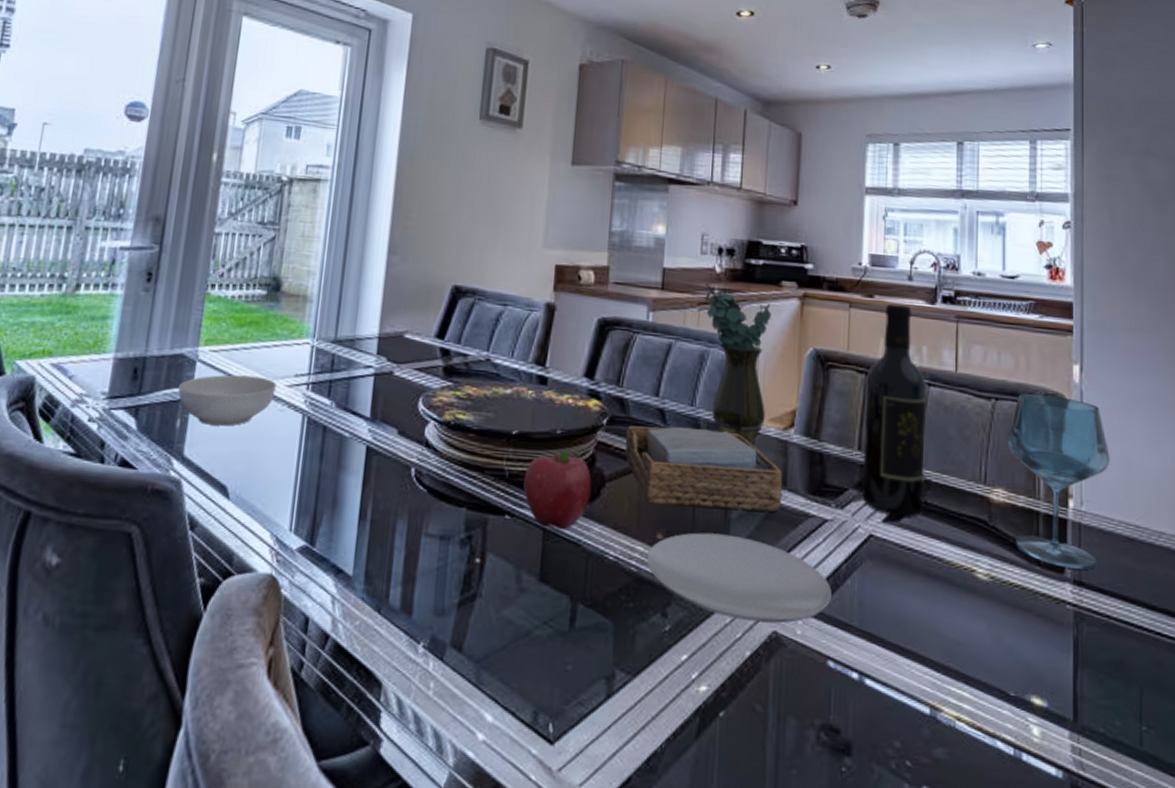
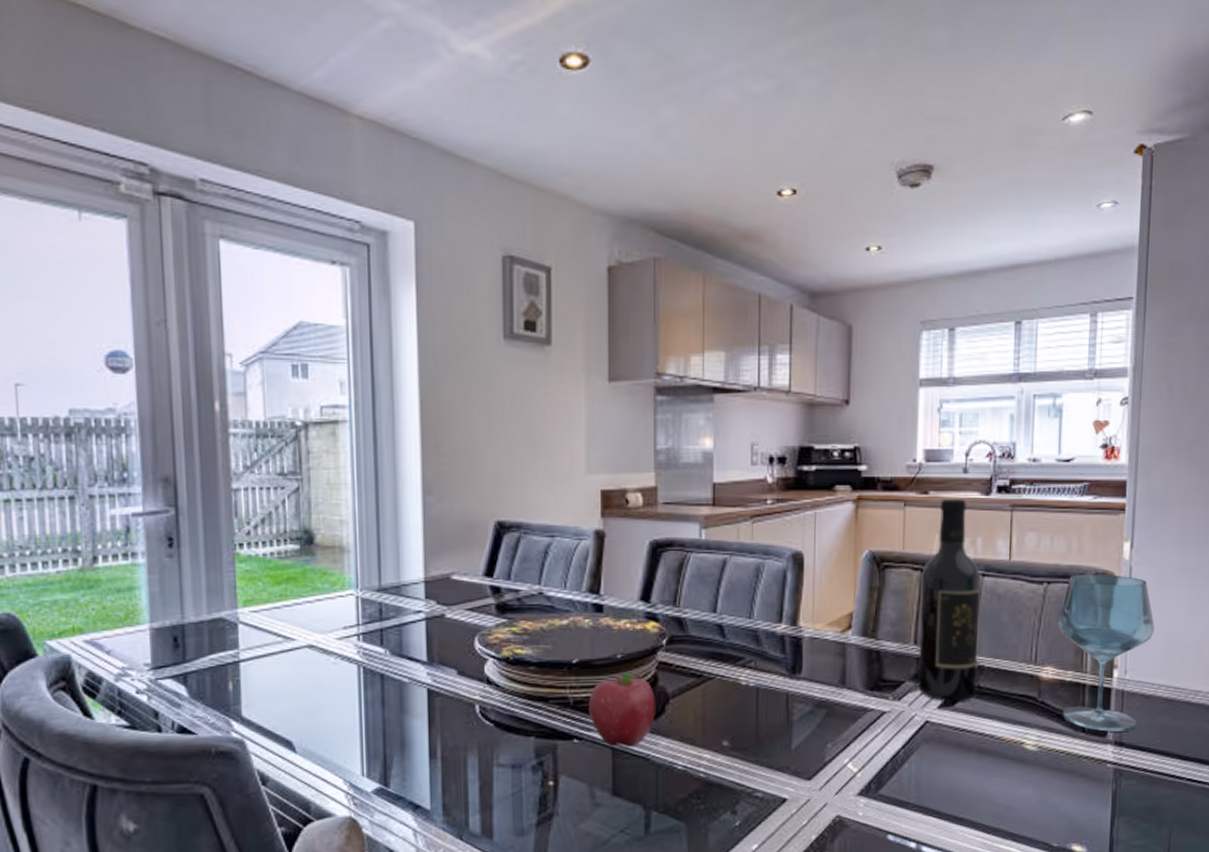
bowl: present [177,374,277,426] -> none [223,632,326,685]
napkin holder: present [624,425,783,512] -> none [685,639,842,715]
plate: present [646,532,832,624] -> none [713,735,890,810]
vase: present [705,283,771,445] -> none [758,494,826,650]

